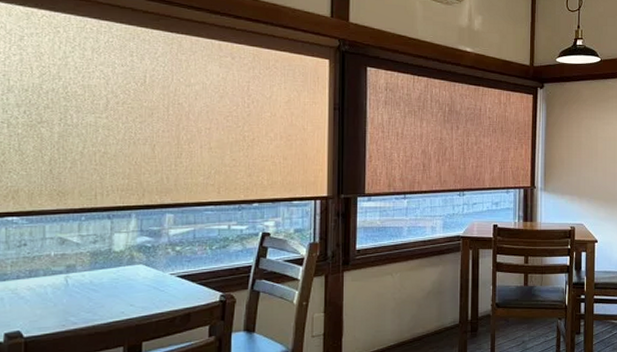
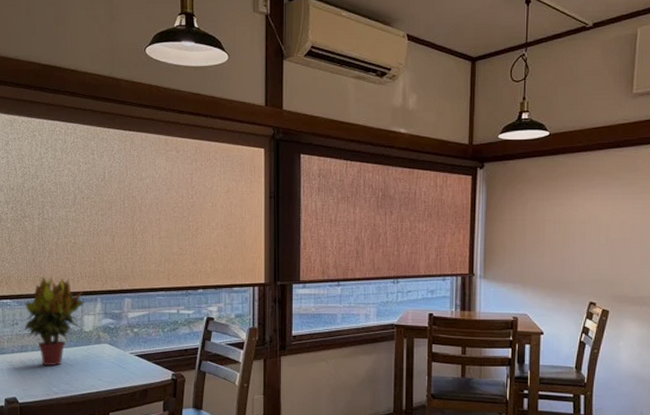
potted plant: none [34,190,116,292] -> present [24,276,85,365]

